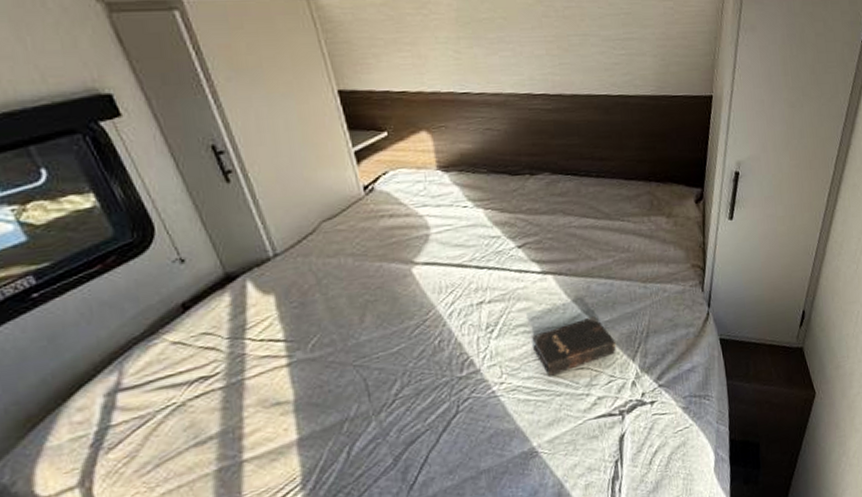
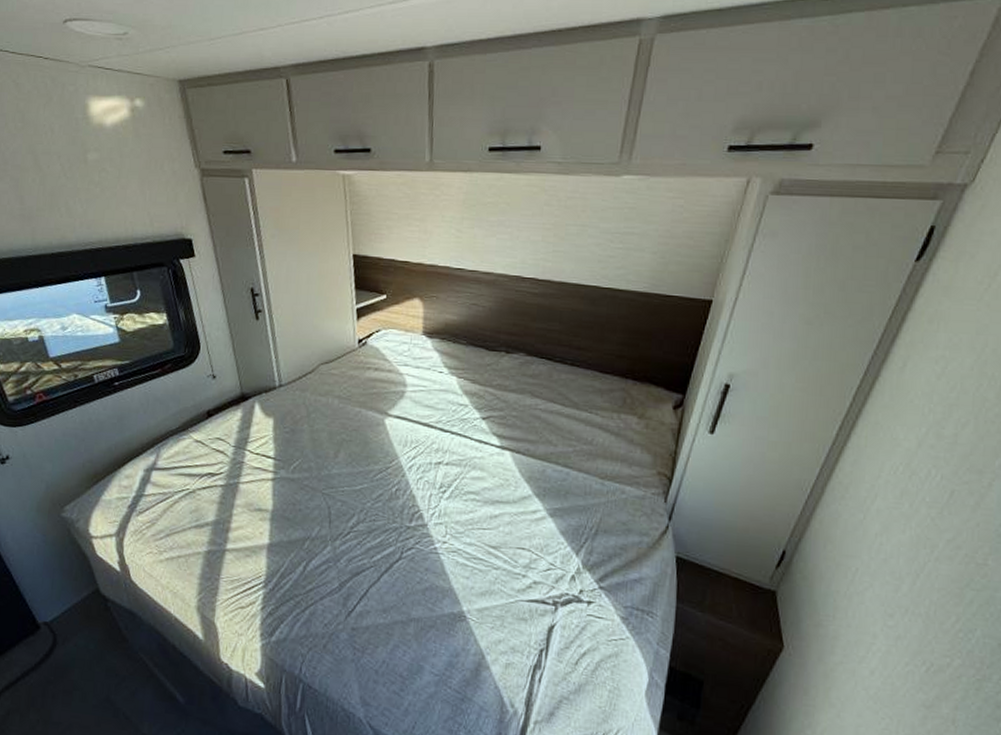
hardback book: present [532,316,616,376] -> none [479,500,561,548]

